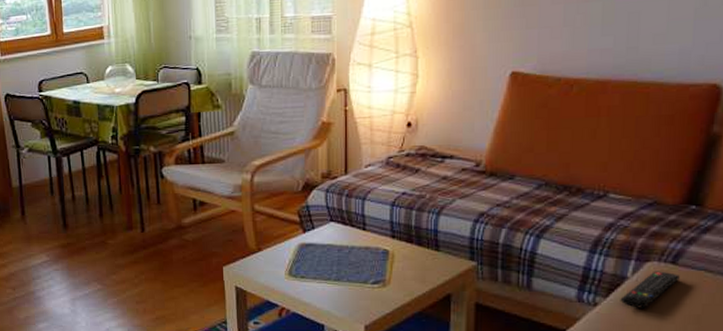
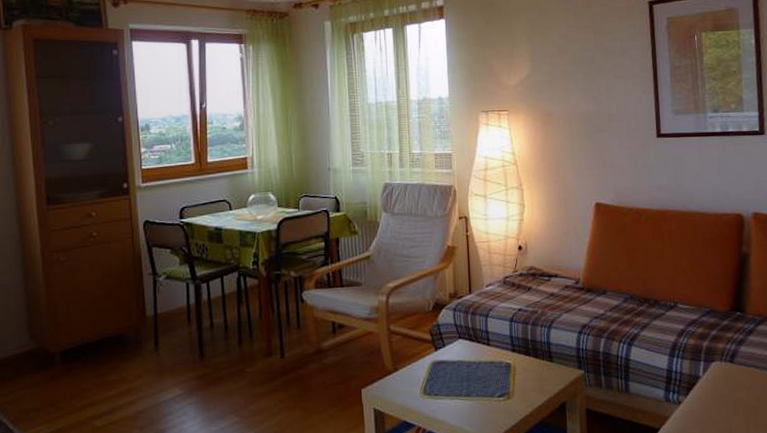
remote control: present [620,271,680,308] -> none [697,369,737,404]

